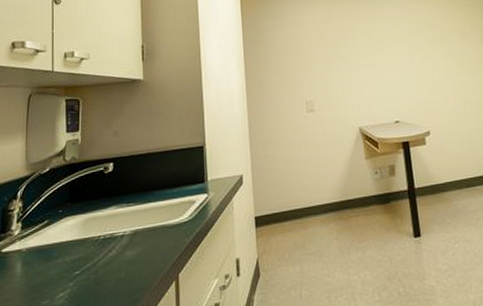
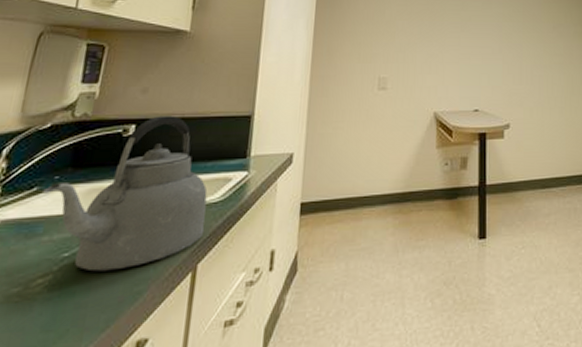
kettle: none [52,152,180,285] -> present [43,115,208,272]

